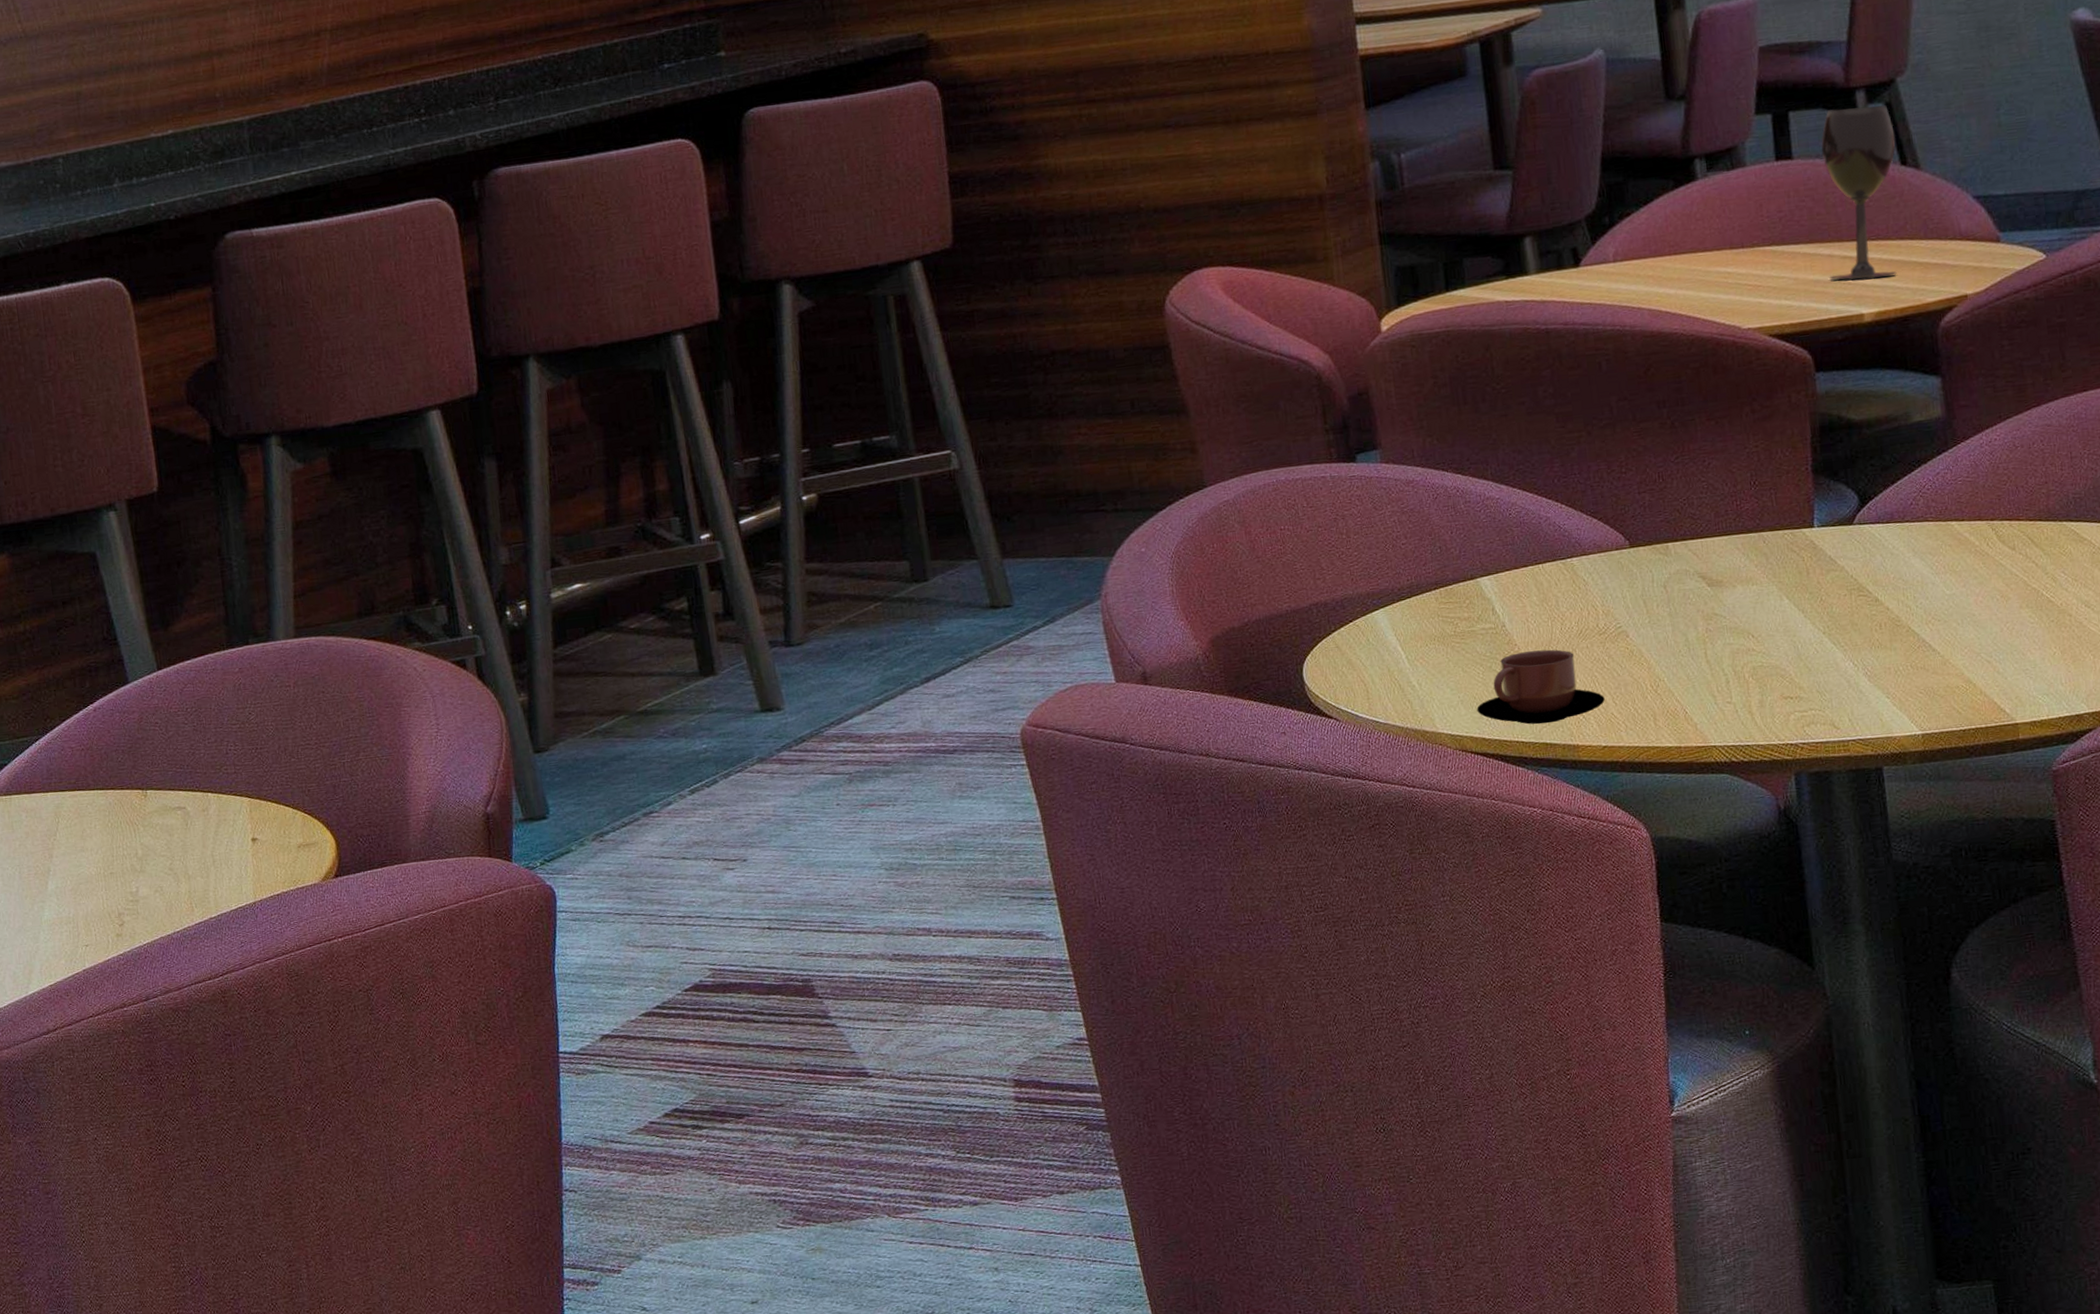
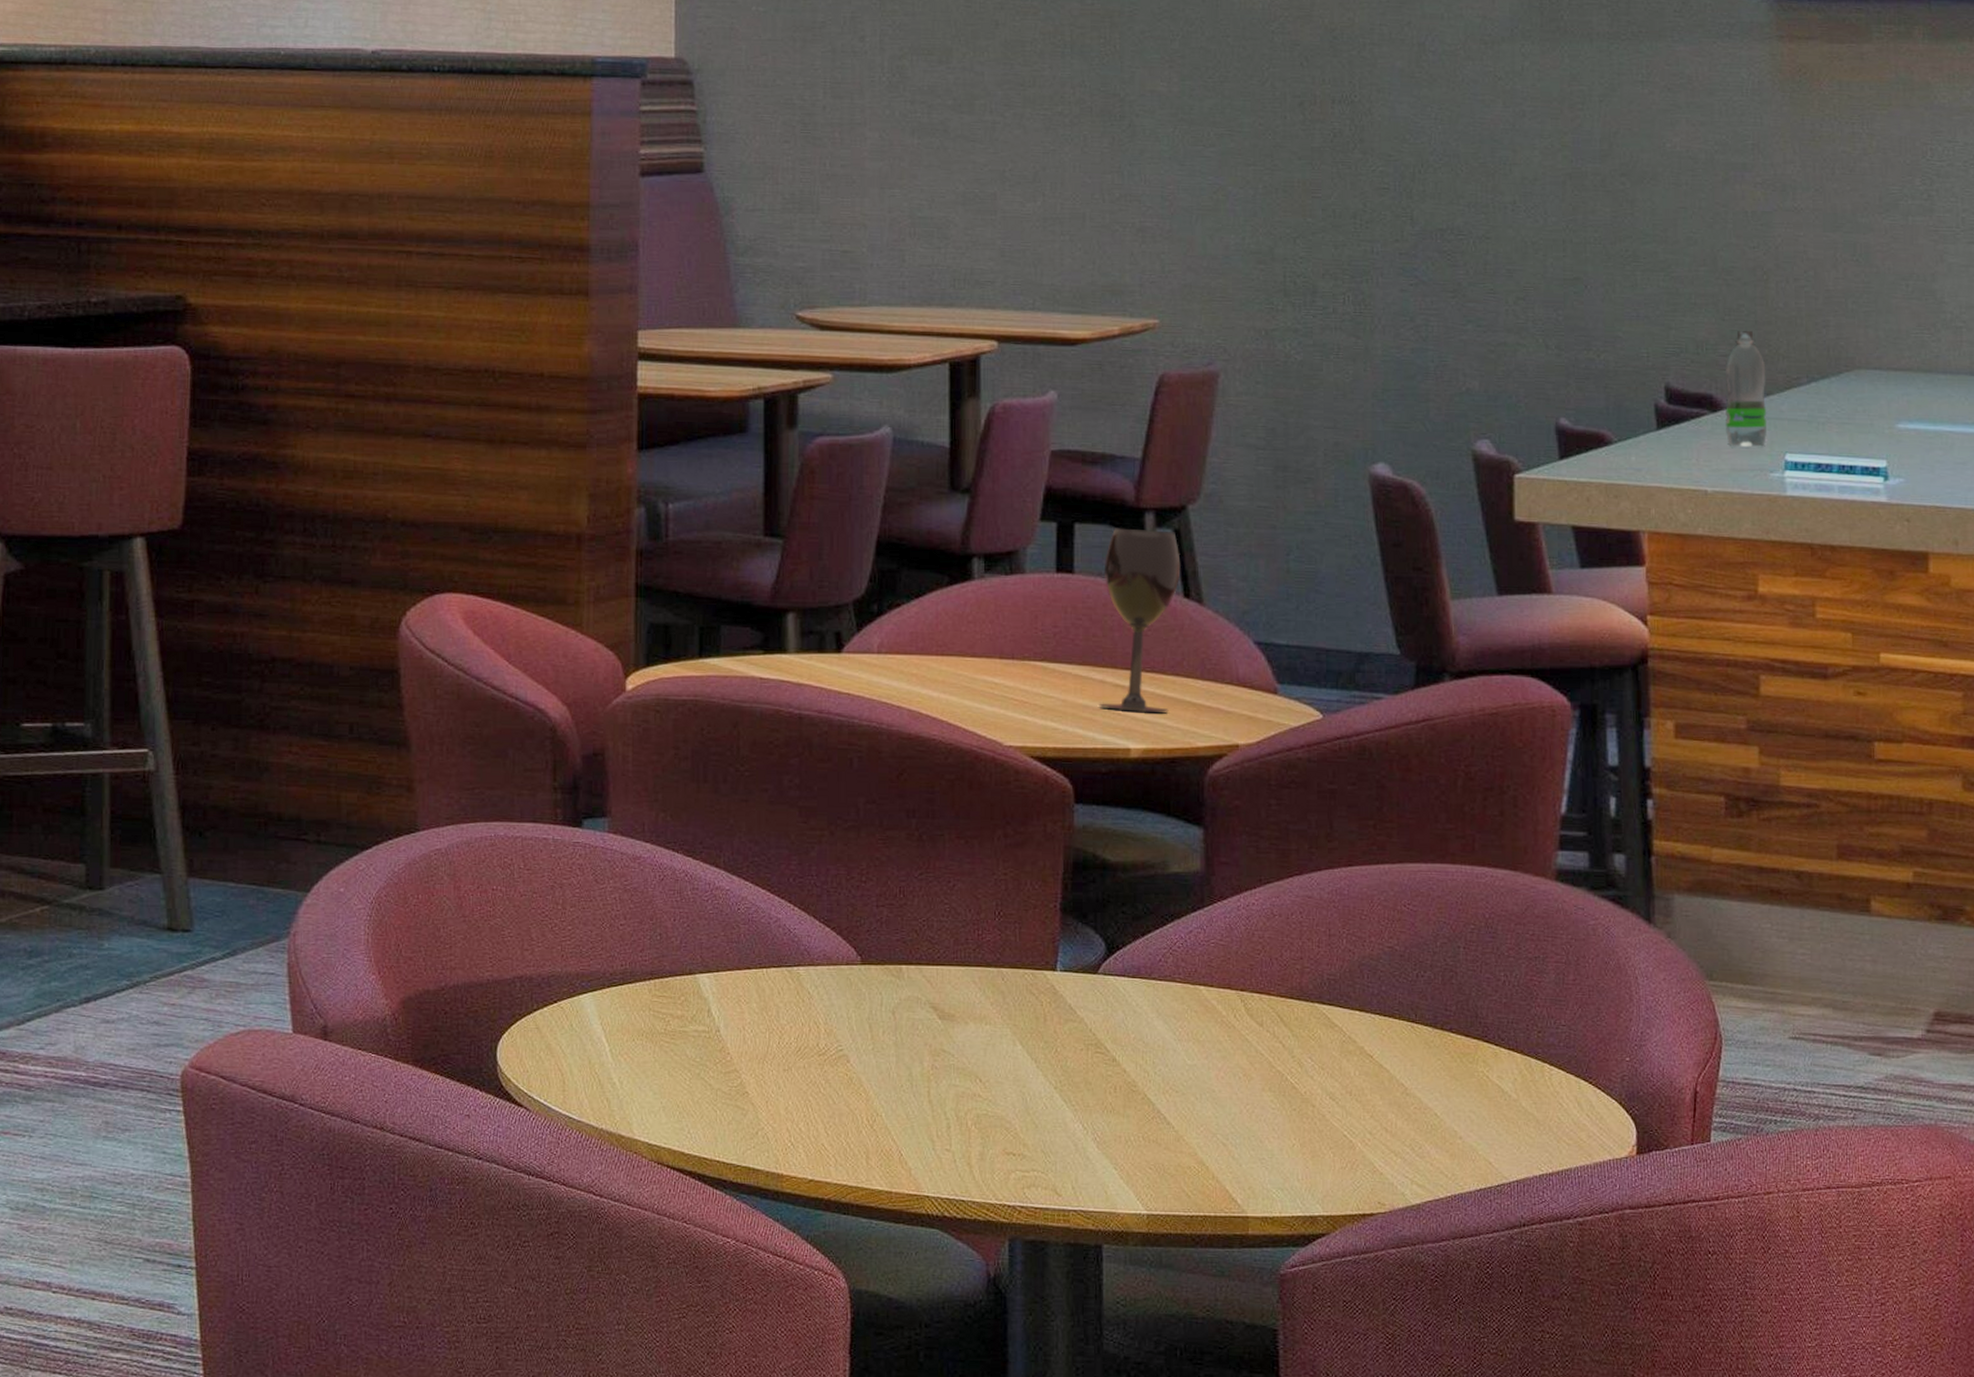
cup: present [1476,649,1605,725] -> none [679,1063,816,1146]

